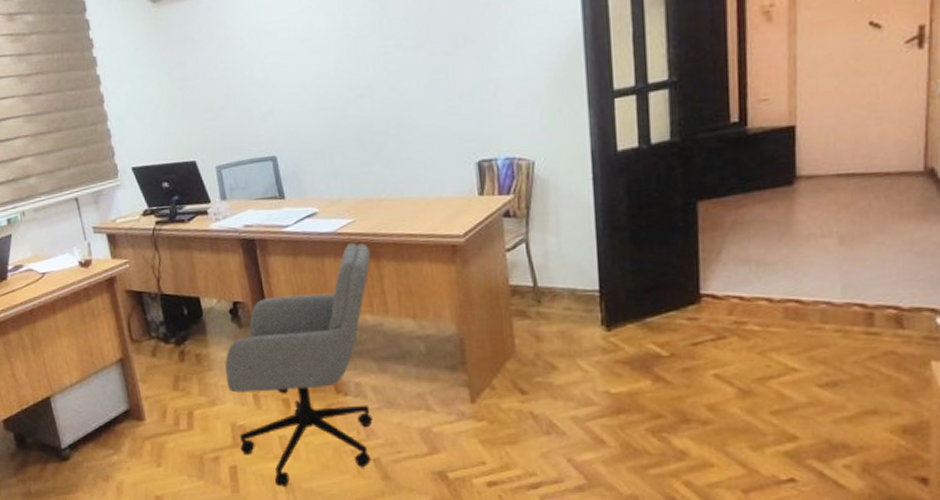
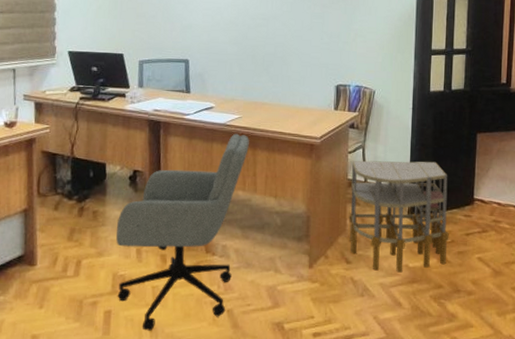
shelving unit: none [513,248,667,402] -> present [349,160,449,273]

